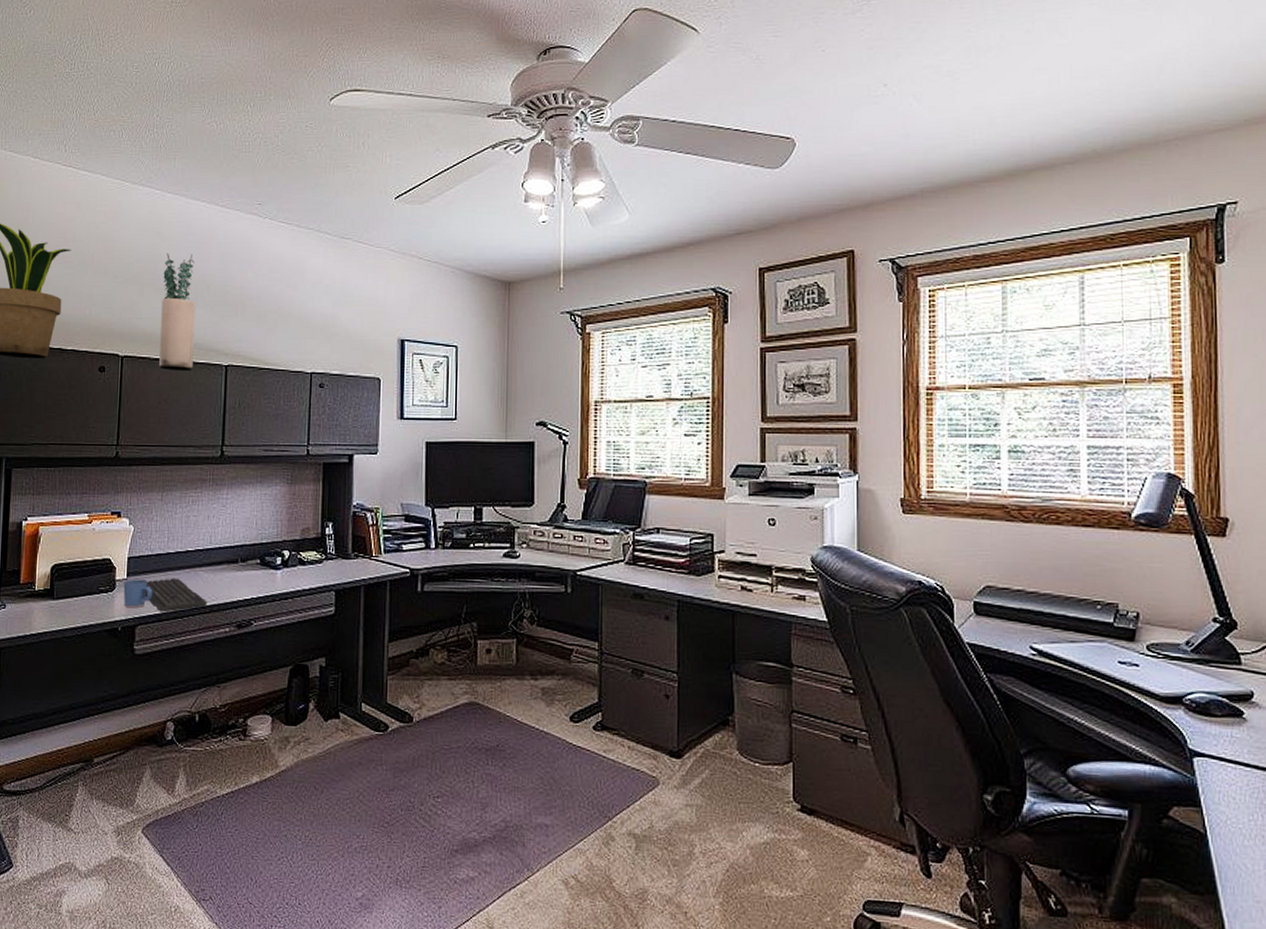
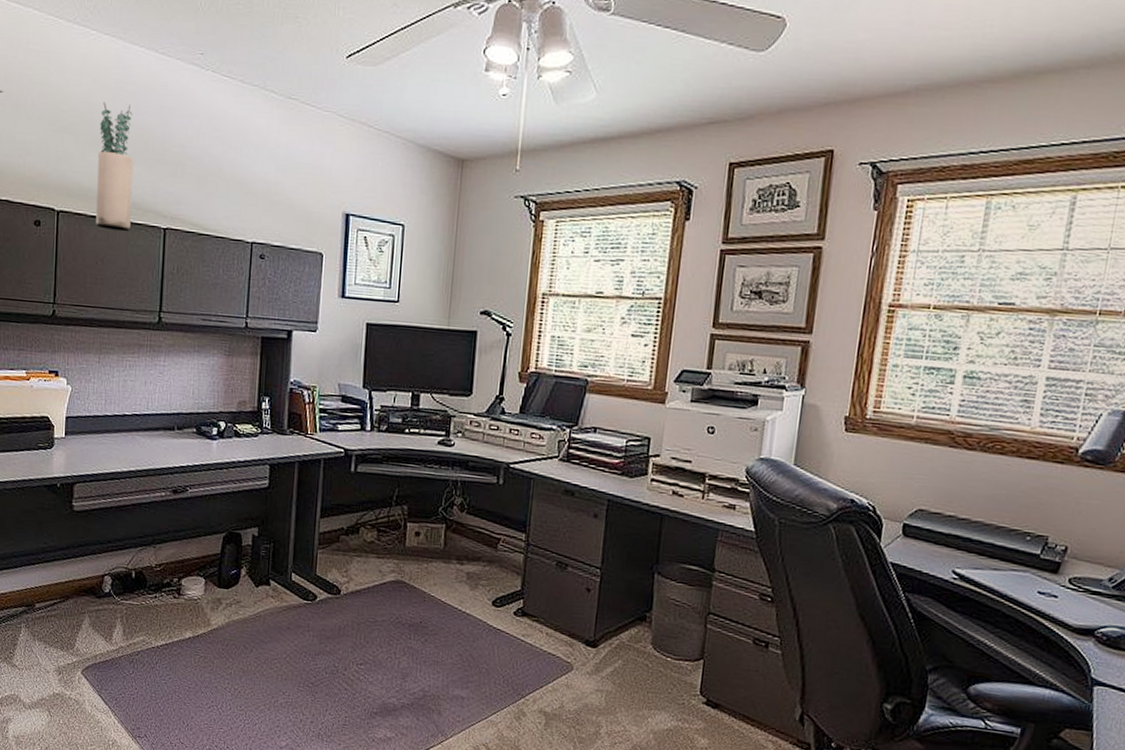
mug: present [123,579,153,609] -> none [61,438,91,467]
computer keyboard: present [145,578,207,612] -> none [83,440,144,473]

